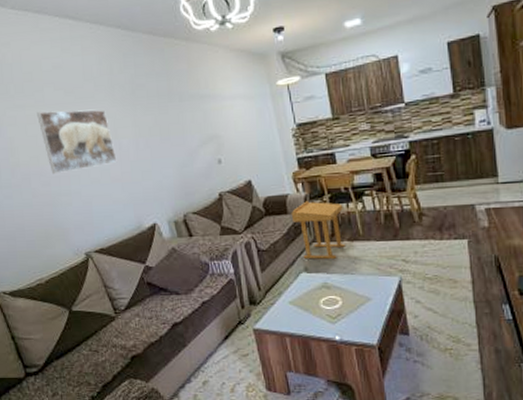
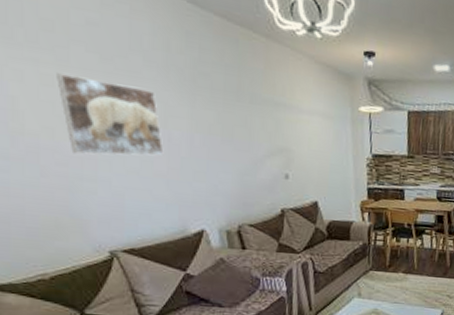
side table: present [291,201,345,259] -> none [353,231,404,288]

